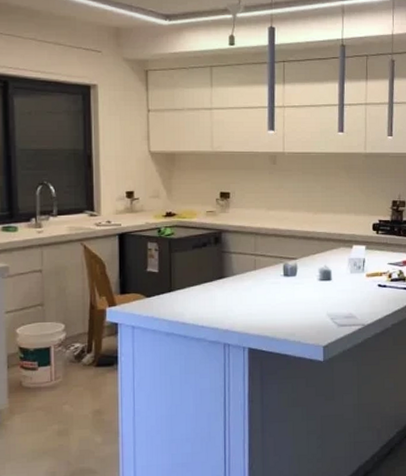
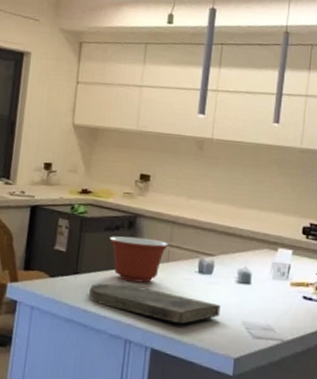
cutting board: none [186,294,307,324] -> present [89,283,221,325]
mixing bowl: none [197,250,255,292] -> present [108,236,169,283]

